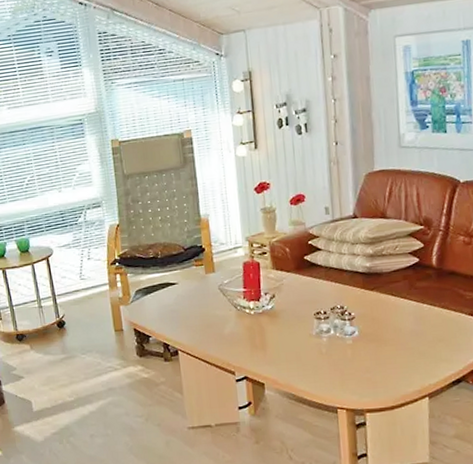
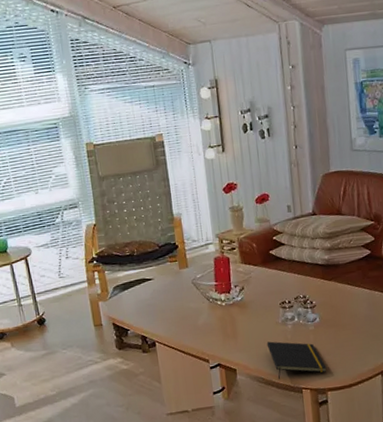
notepad: none [298,355,366,397] -> present [266,341,327,380]

